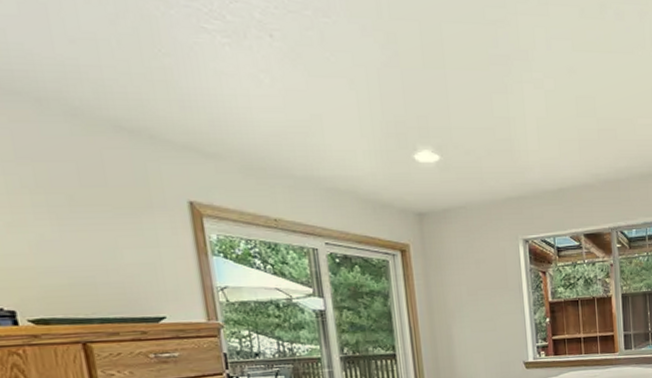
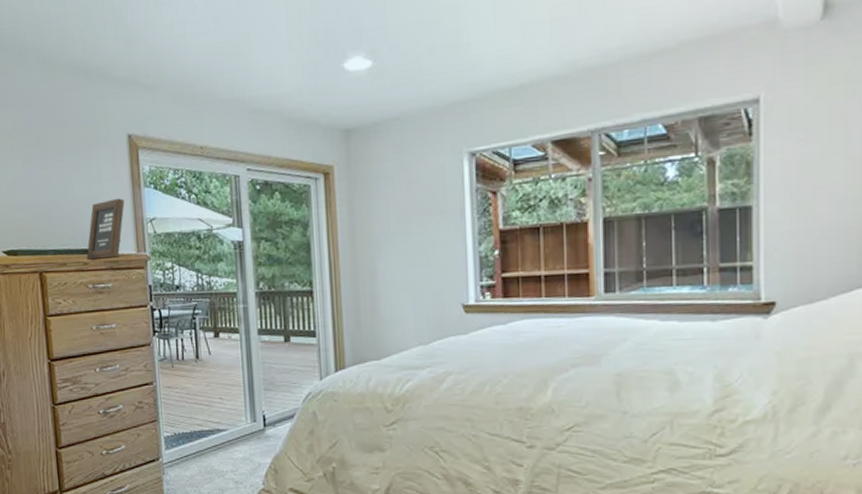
picture frame: none [144,265,190,330] -> present [86,198,125,261]

